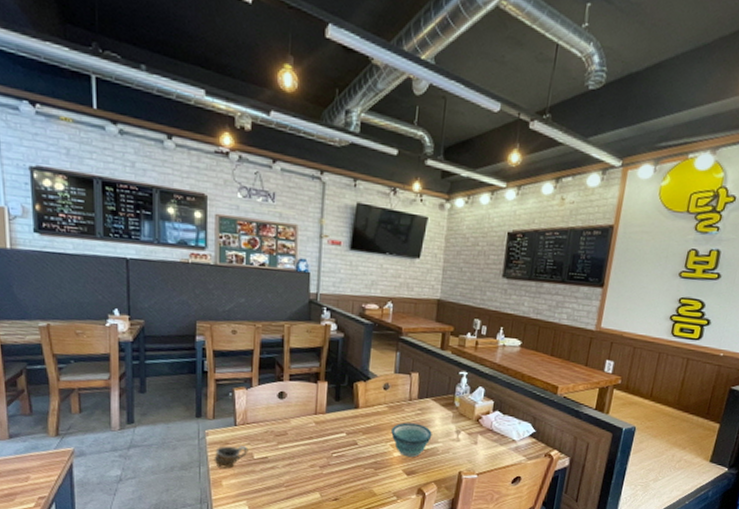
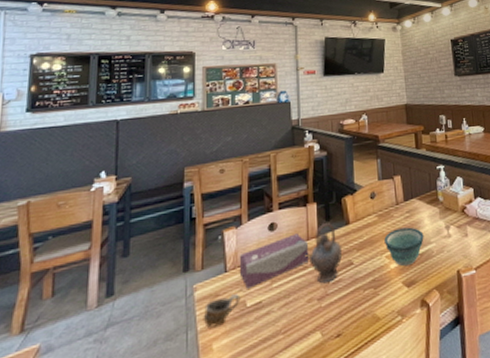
tissue box: none [248,406,316,444] -> present [239,233,310,289]
teapot: none [310,401,349,456] -> present [304,222,343,284]

